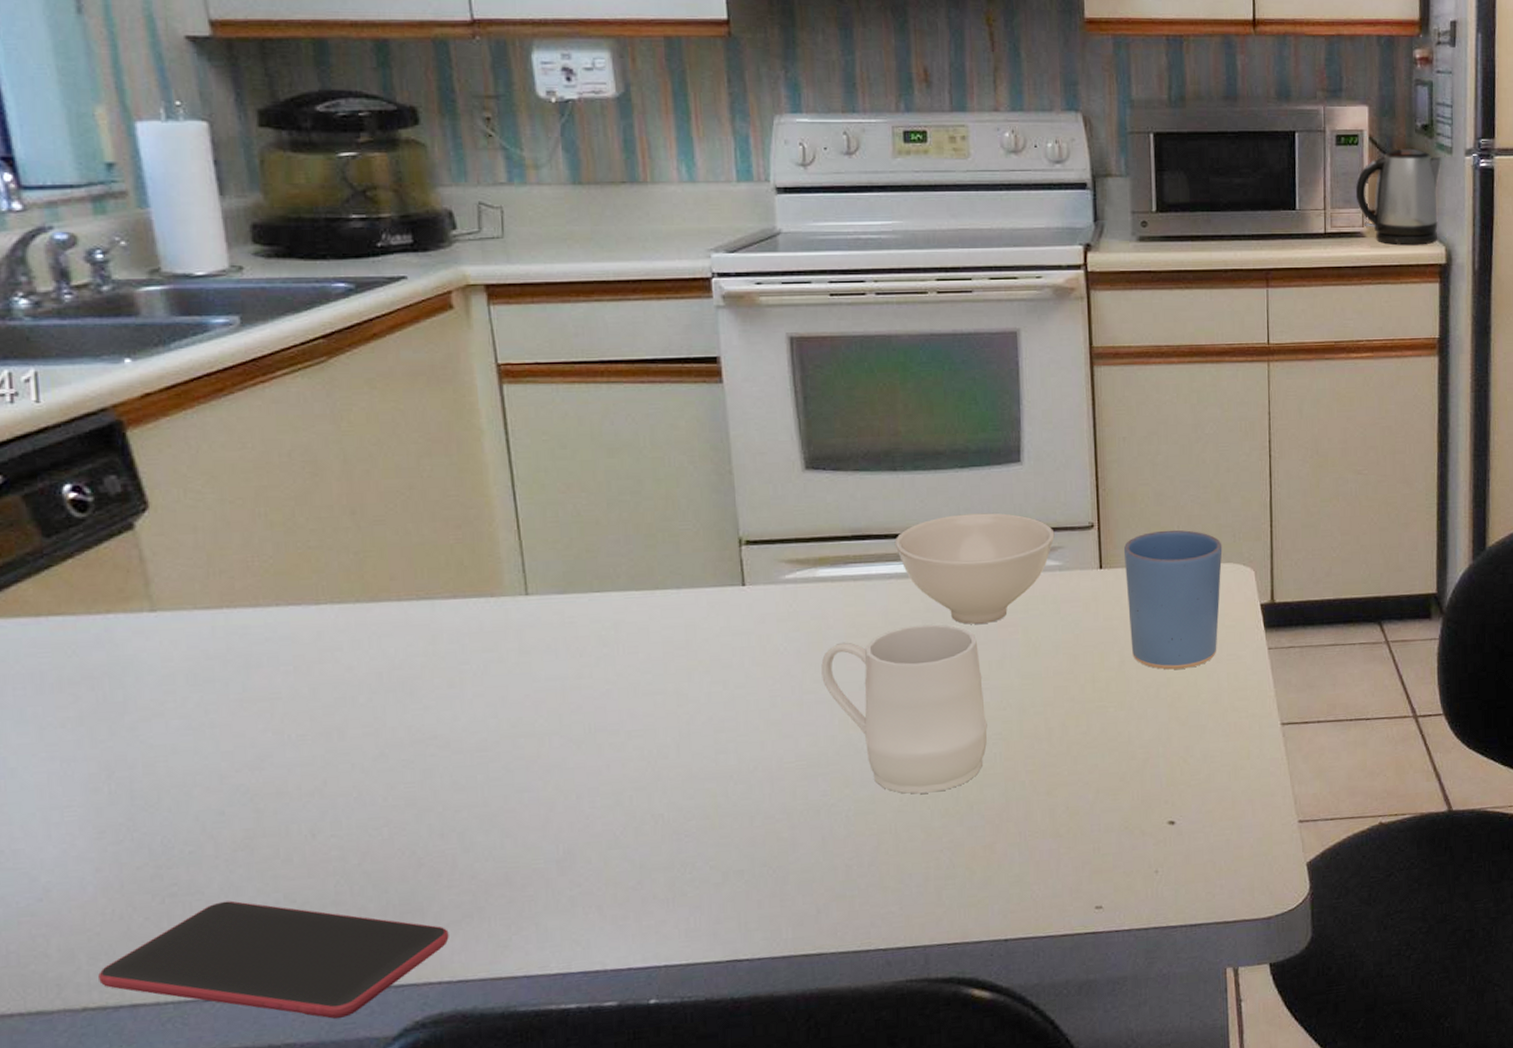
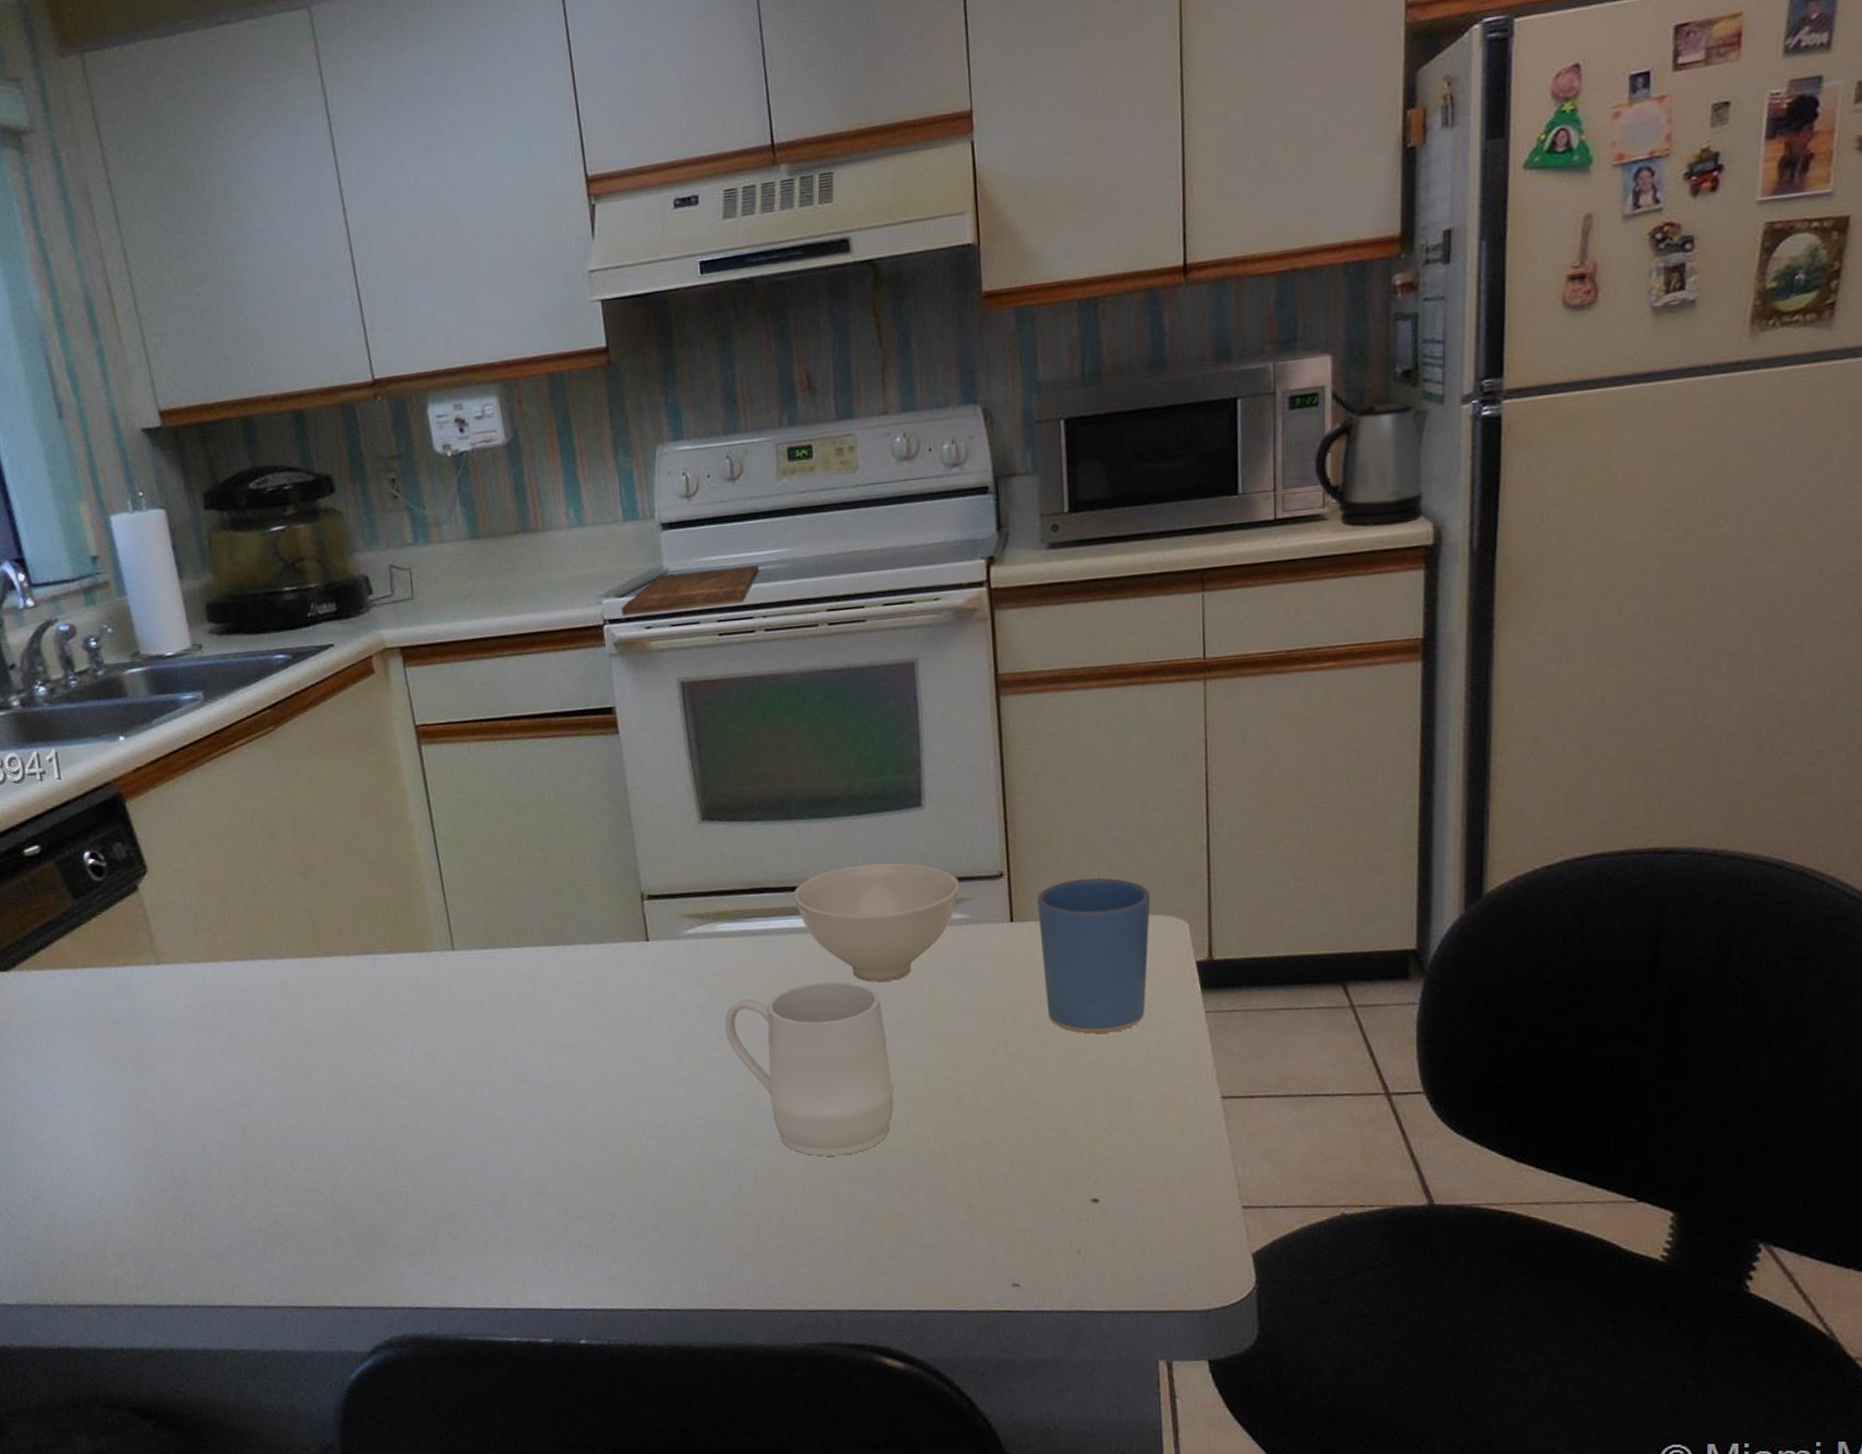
smartphone: present [98,900,449,1019] -> none [143,1222,407,1332]
cutting board: none [730,234,873,271] -> present [620,565,760,617]

